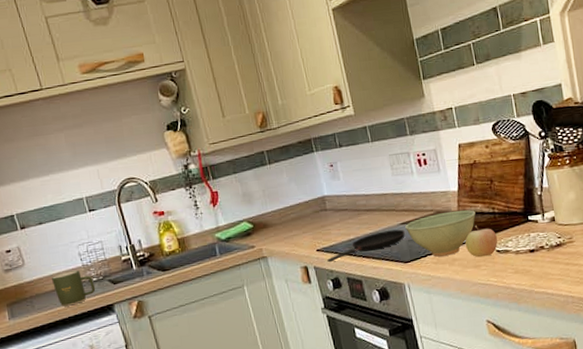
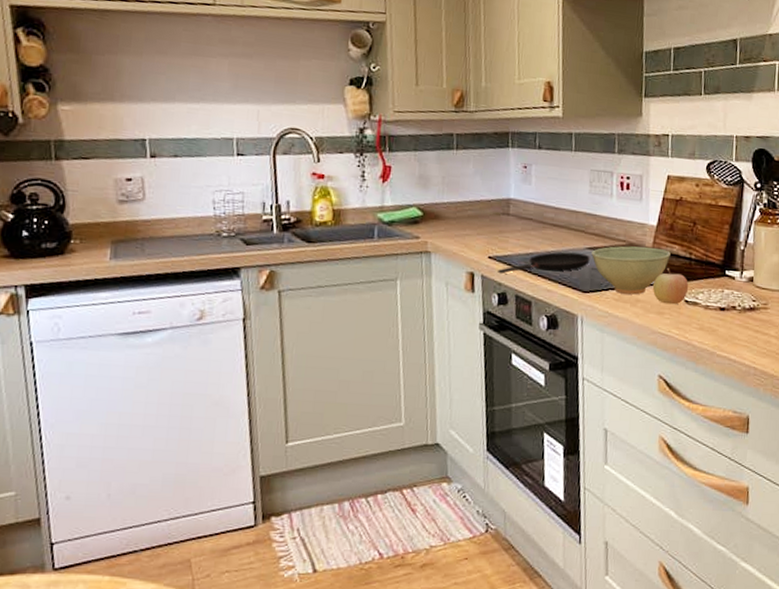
mug: present [52,270,96,307] -> none [173,218,224,259]

